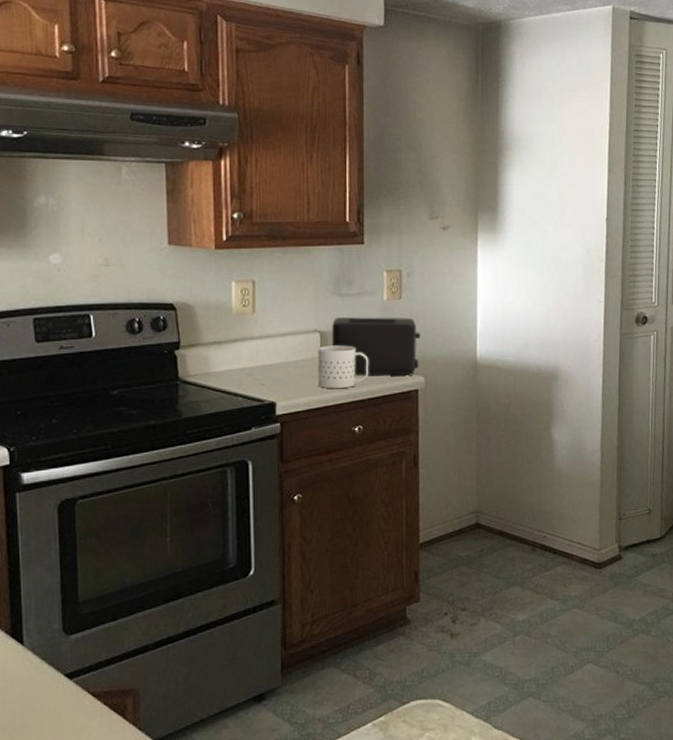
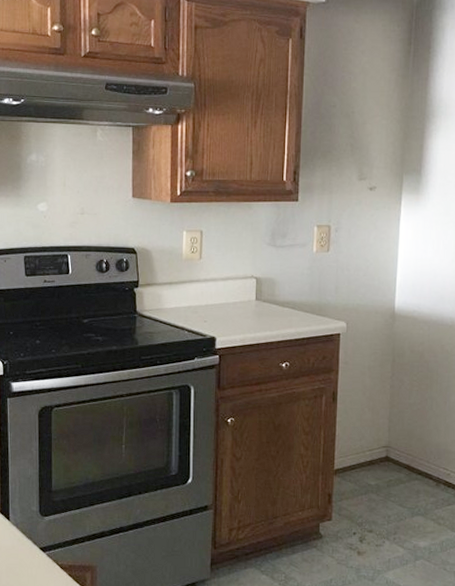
mug: present [318,345,369,389] -> none [253,290,298,329]
toaster: present [331,317,421,377] -> none [265,266,345,321]

